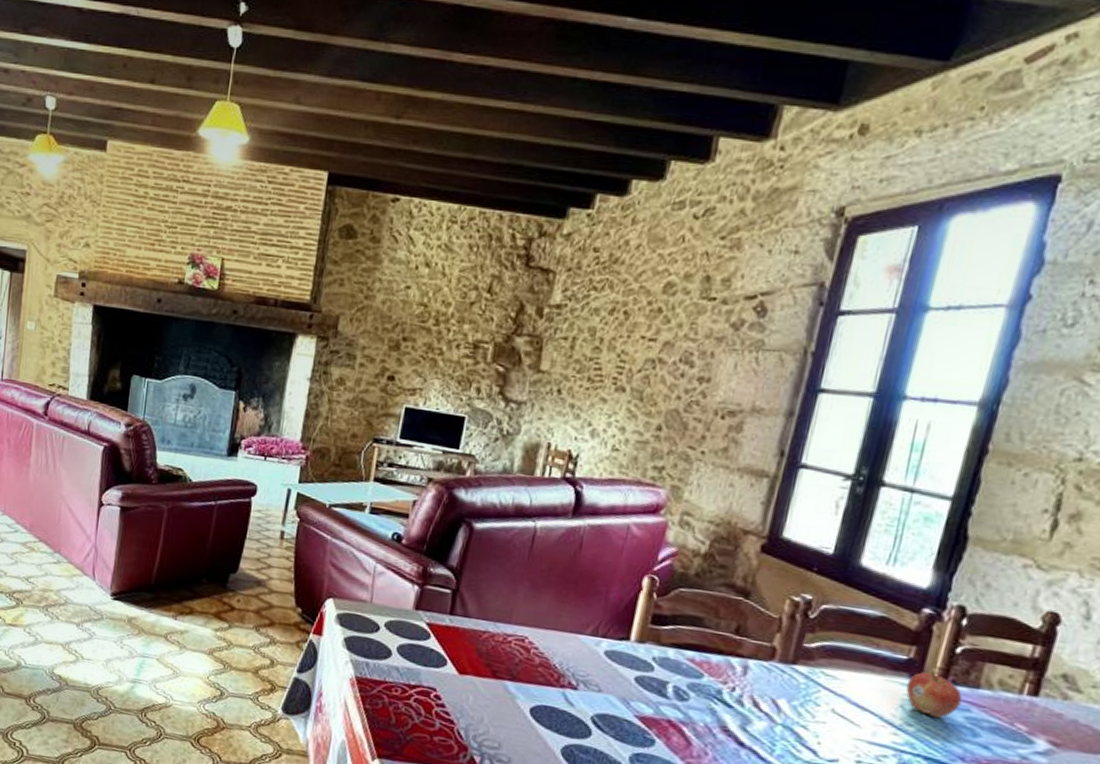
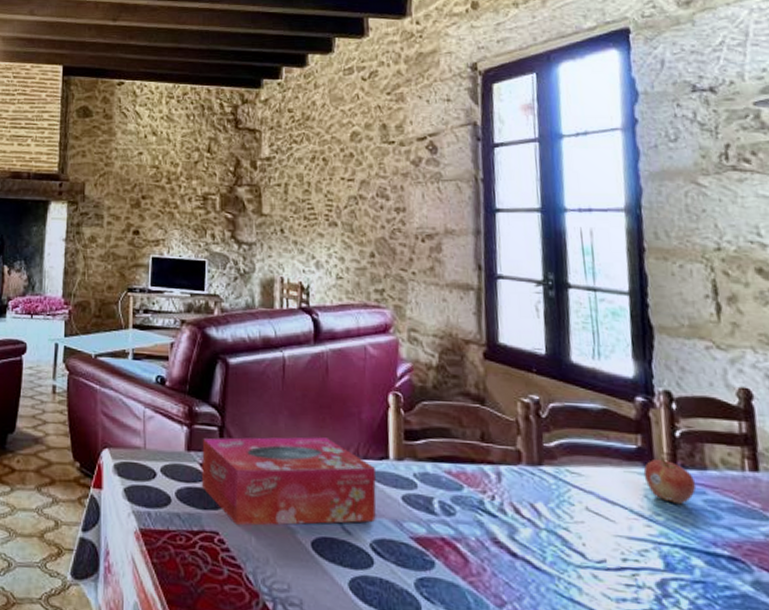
tissue box: none [424,599,614,698] -> present [201,437,377,526]

